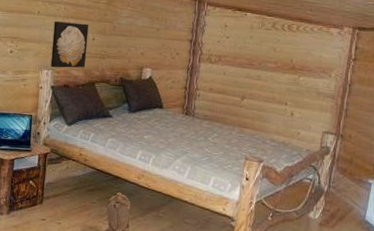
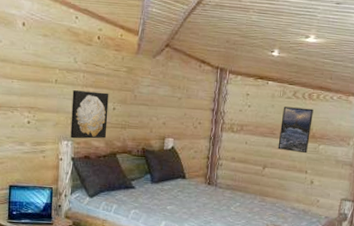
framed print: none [256,38,293,85] -> present [278,107,314,154]

